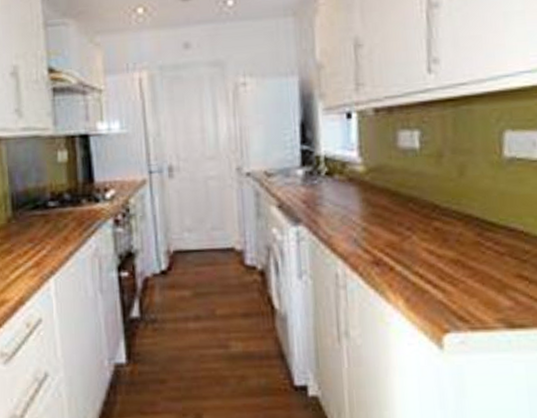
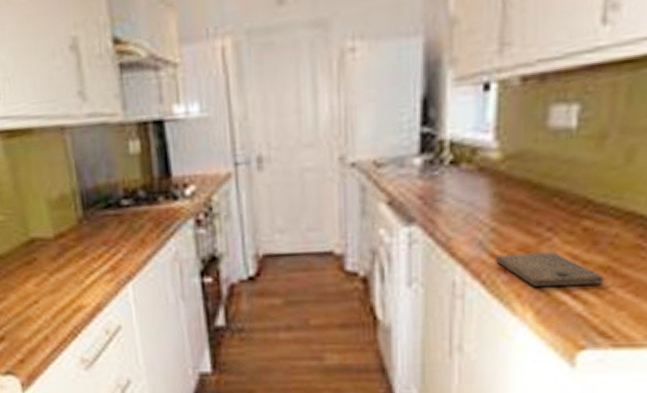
cutting board: none [368,248,457,277] -> present [494,252,605,286]

